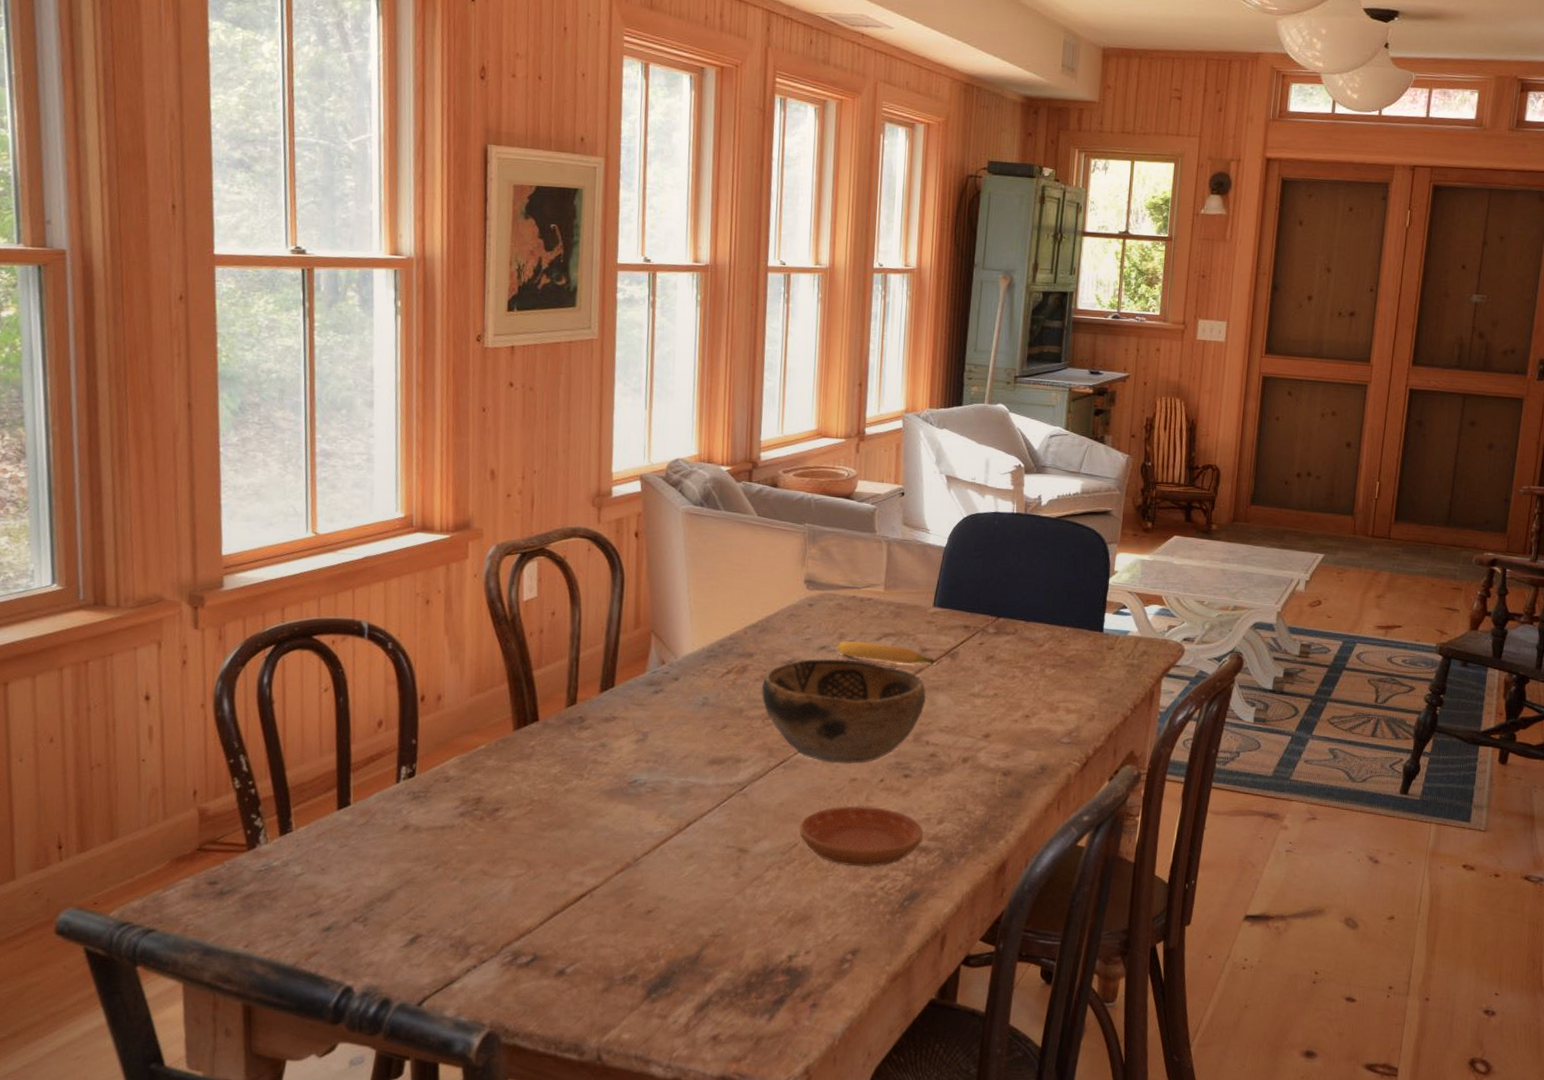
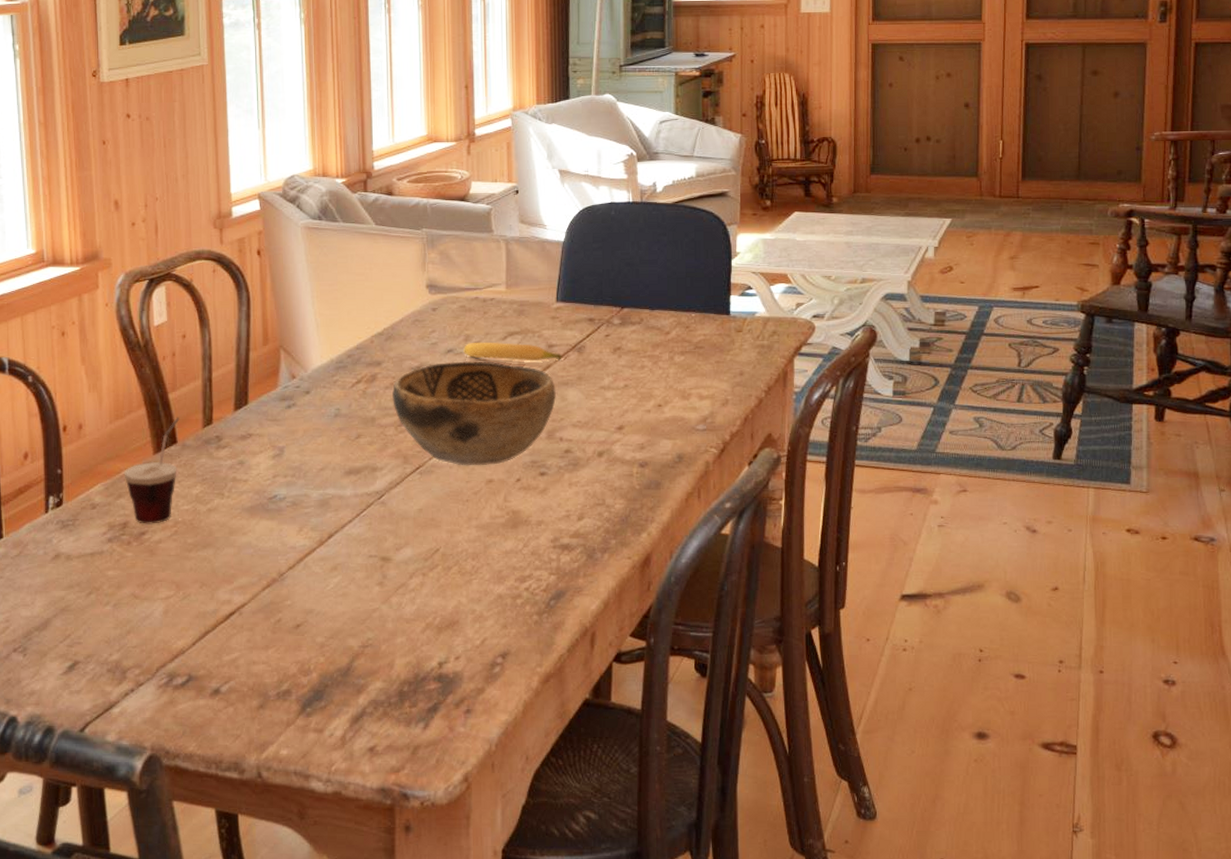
cup: none [481,694,543,801] -> present [124,417,180,524]
saucer: present [798,805,924,868] -> none [439,507,565,569]

